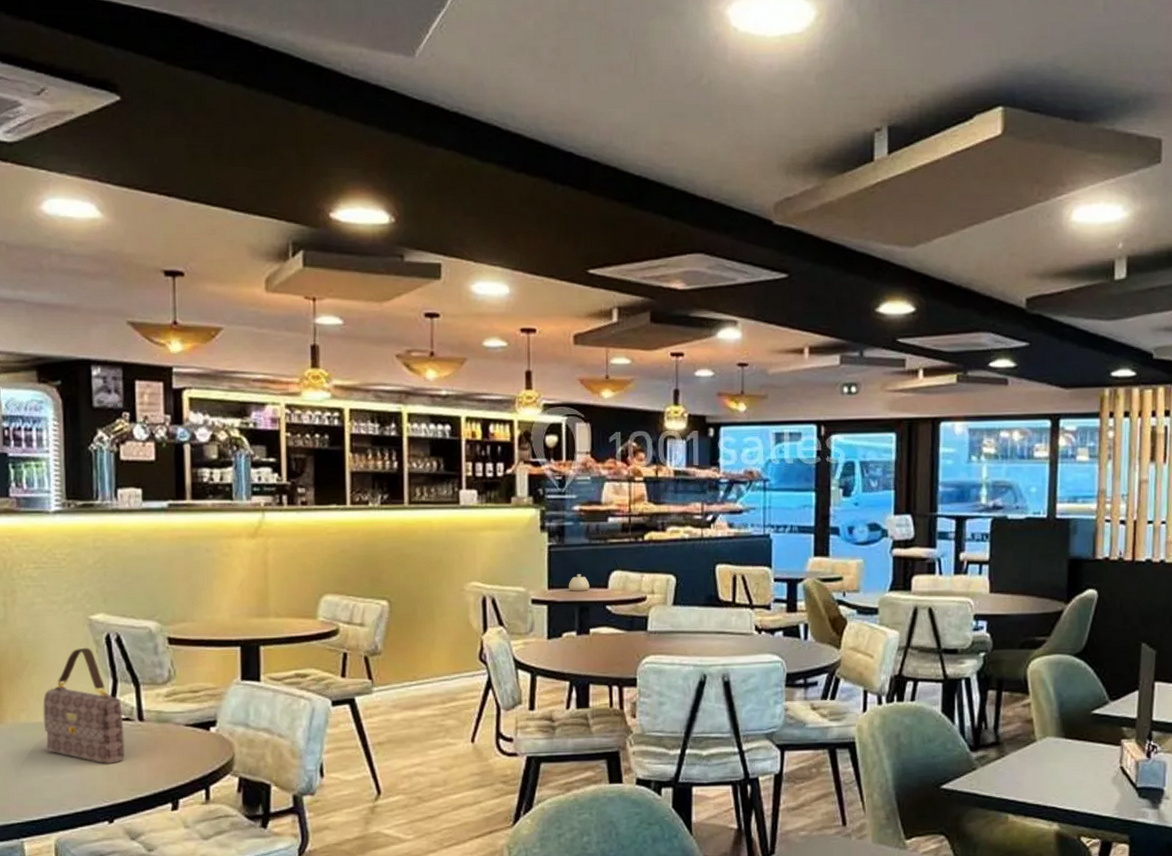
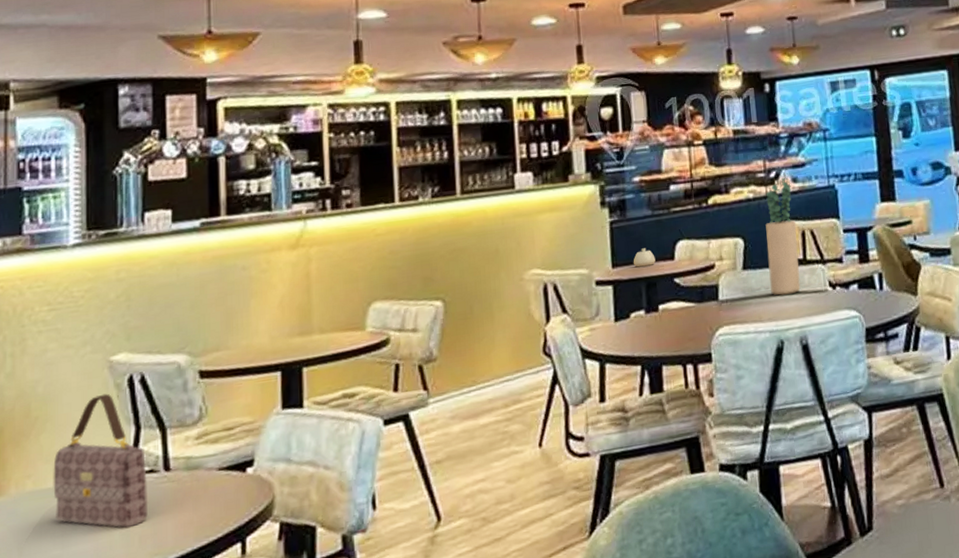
vase: none [698,516,728,633] -> present [765,171,801,296]

